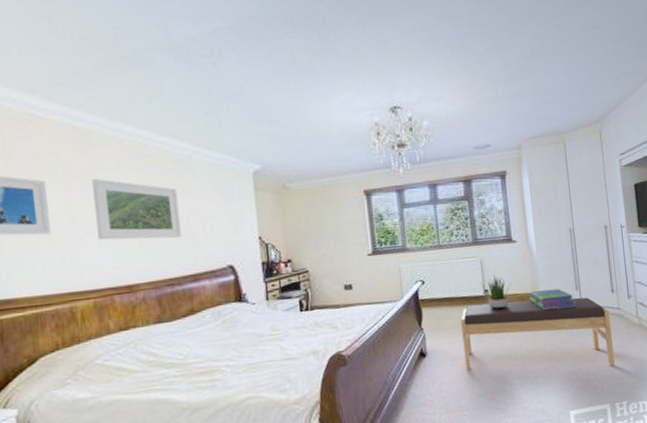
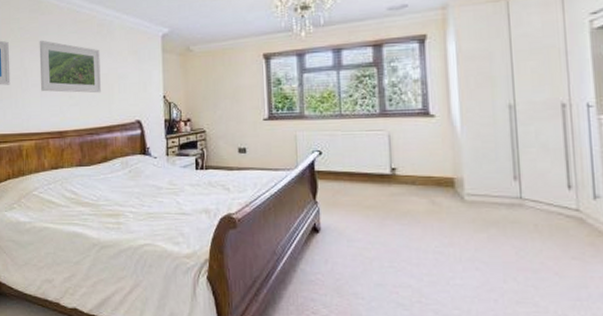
bench: present [461,297,615,370] -> none [361,183,568,282]
potted plant: present [480,274,512,310] -> none [387,151,427,192]
stack of books: present [530,288,576,311] -> none [449,176,513,201]

